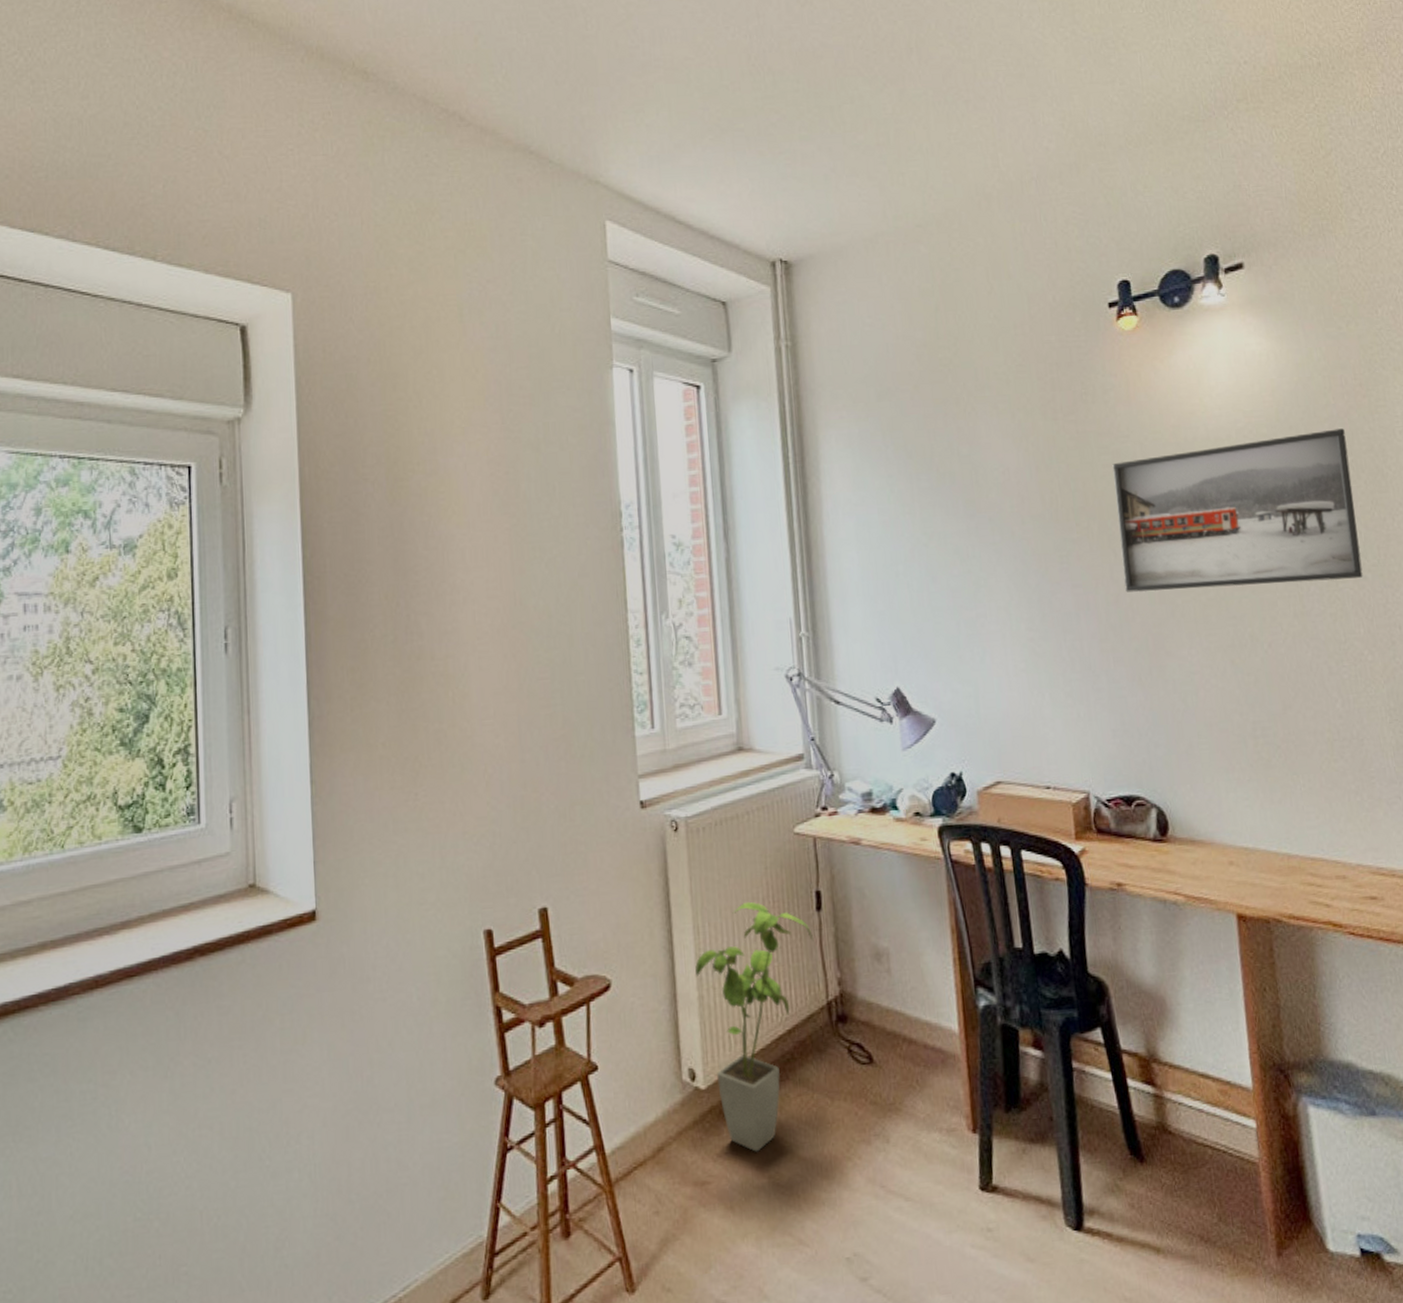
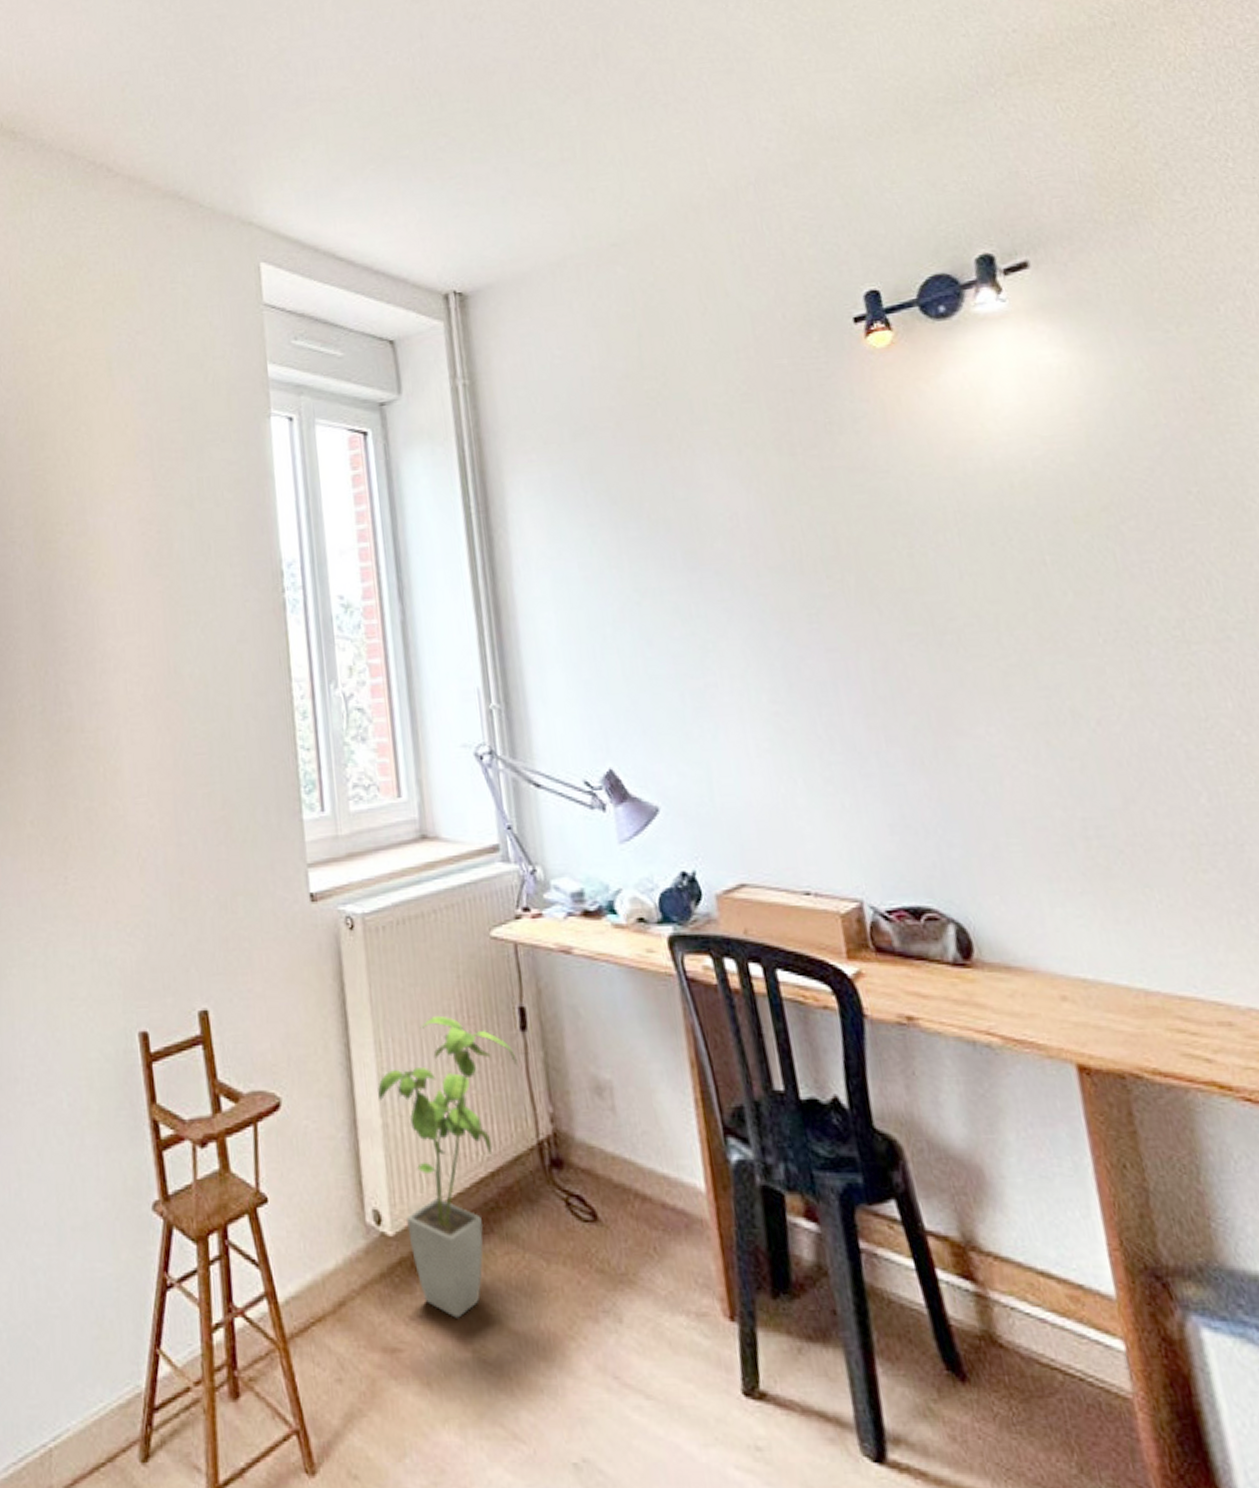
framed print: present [1112,428,1363,592] -> none [869,453,1226,657]

